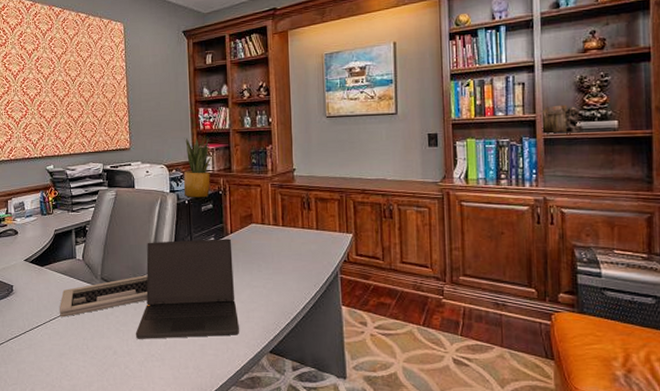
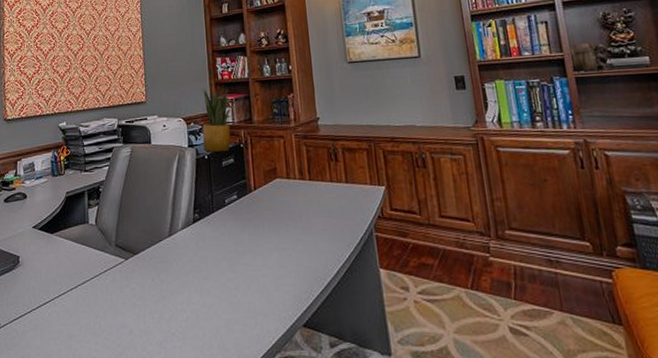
computer keyboard: present [60,275,148,317] -> none [70,240,167,292]
laptop: present [135,238,239,339] -> none [153,195,268,315]

